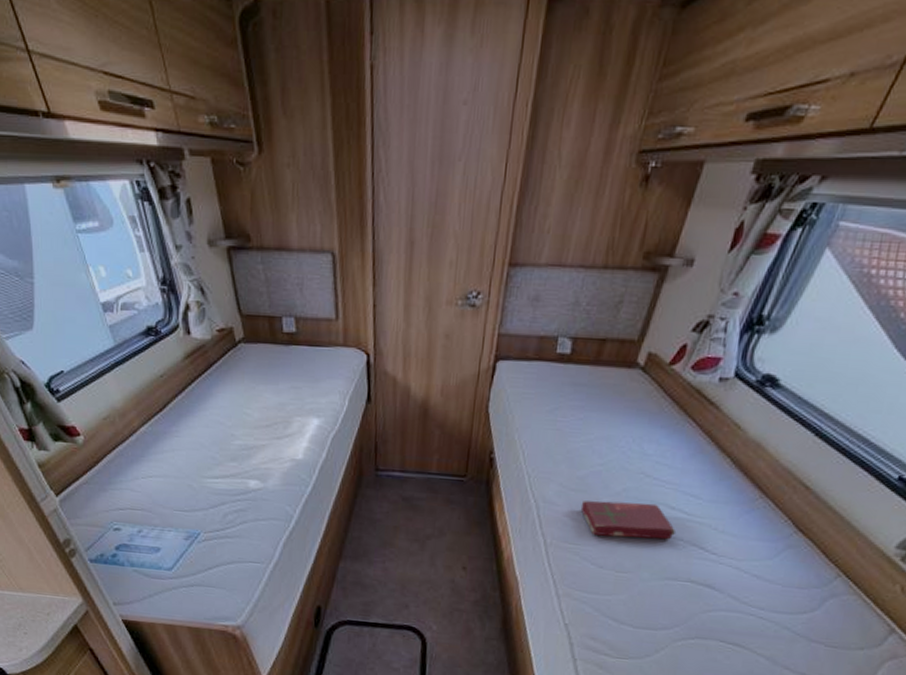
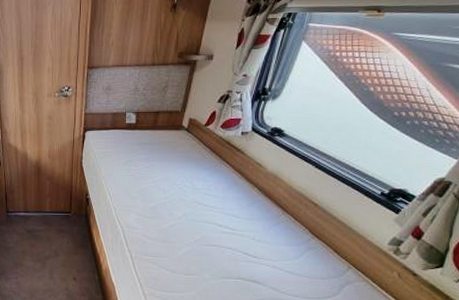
book: present [580,500,676,540] -> none [154,223,226,249]

